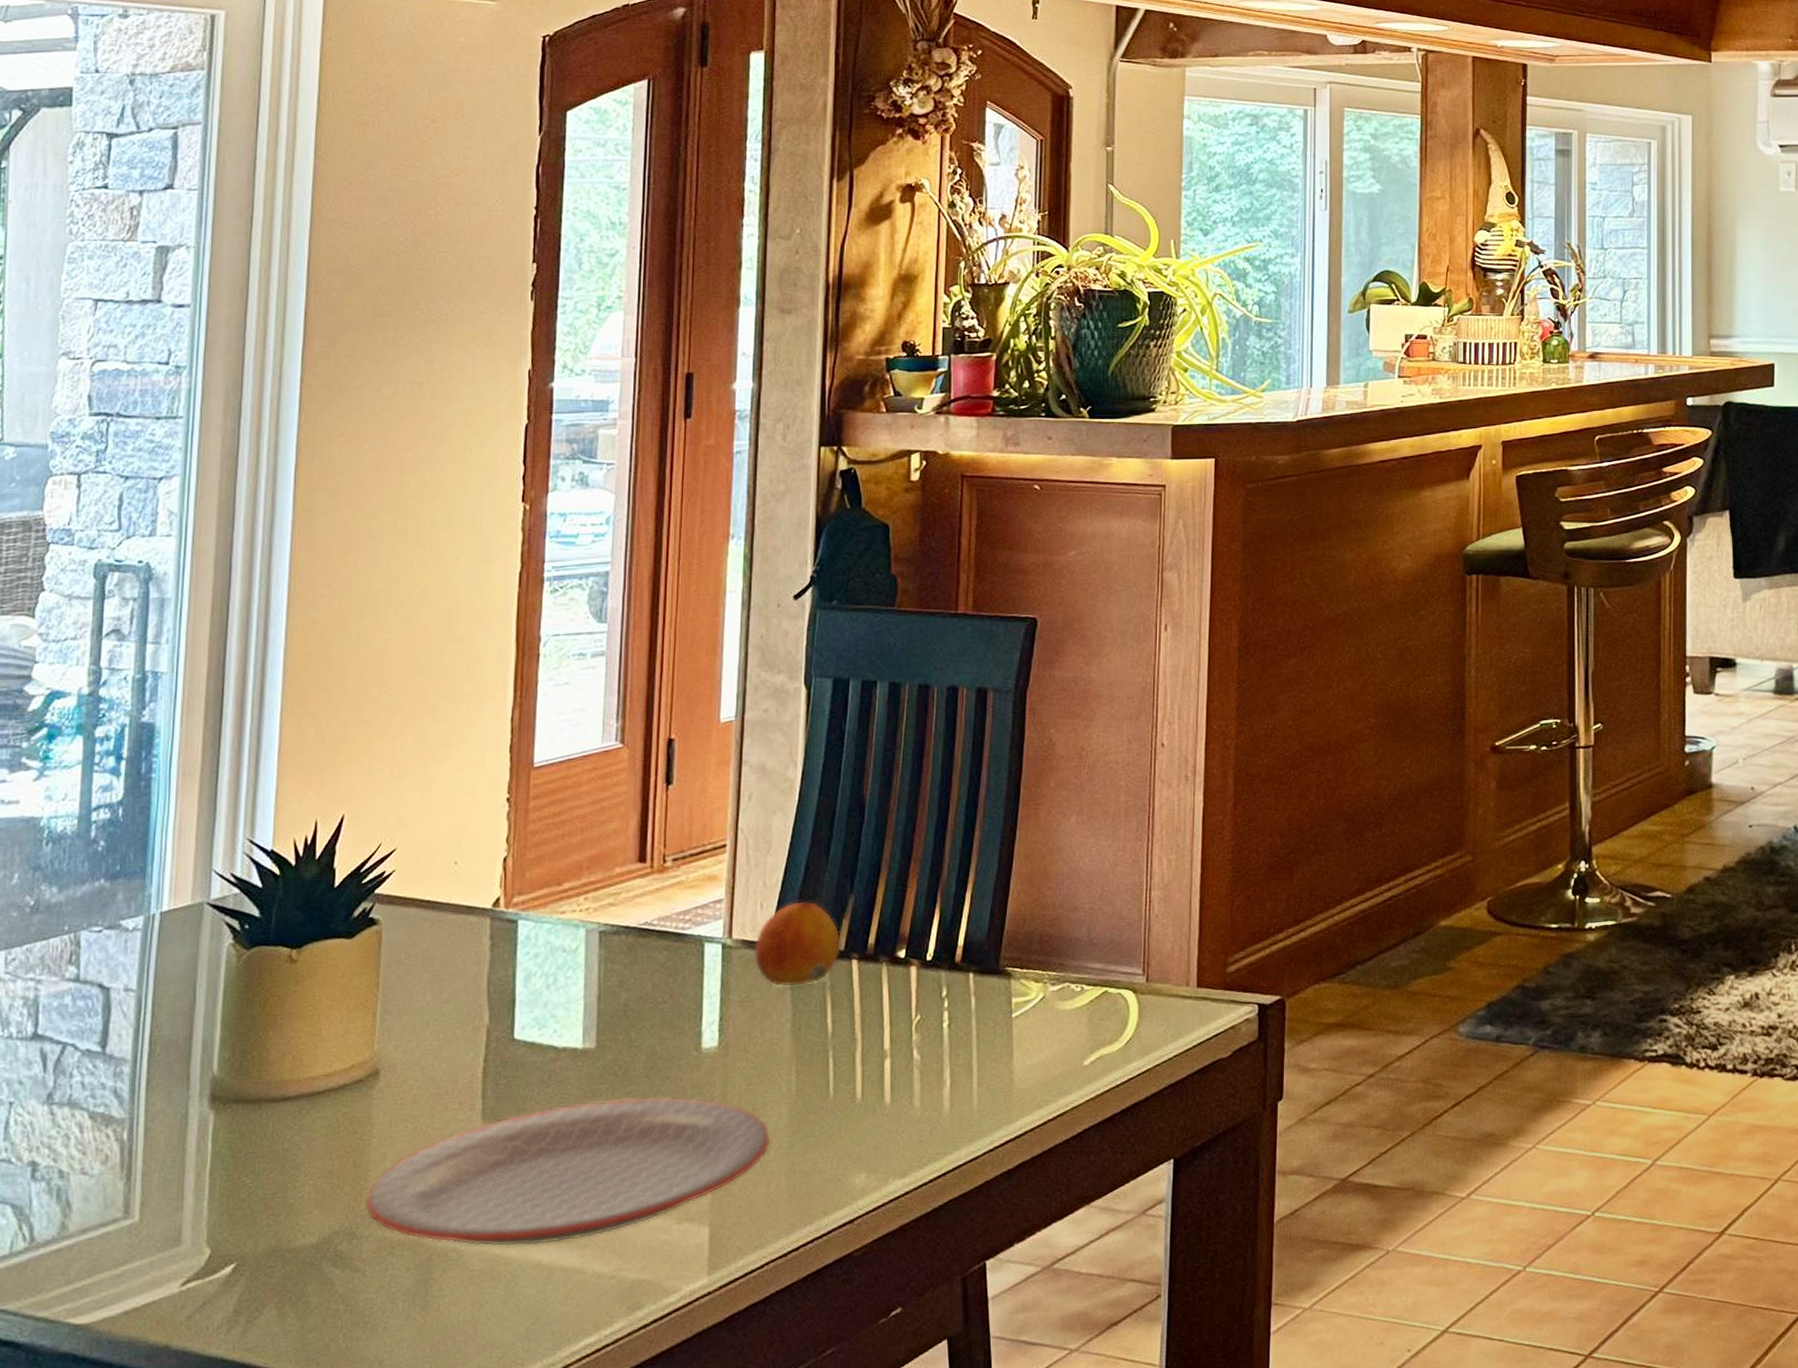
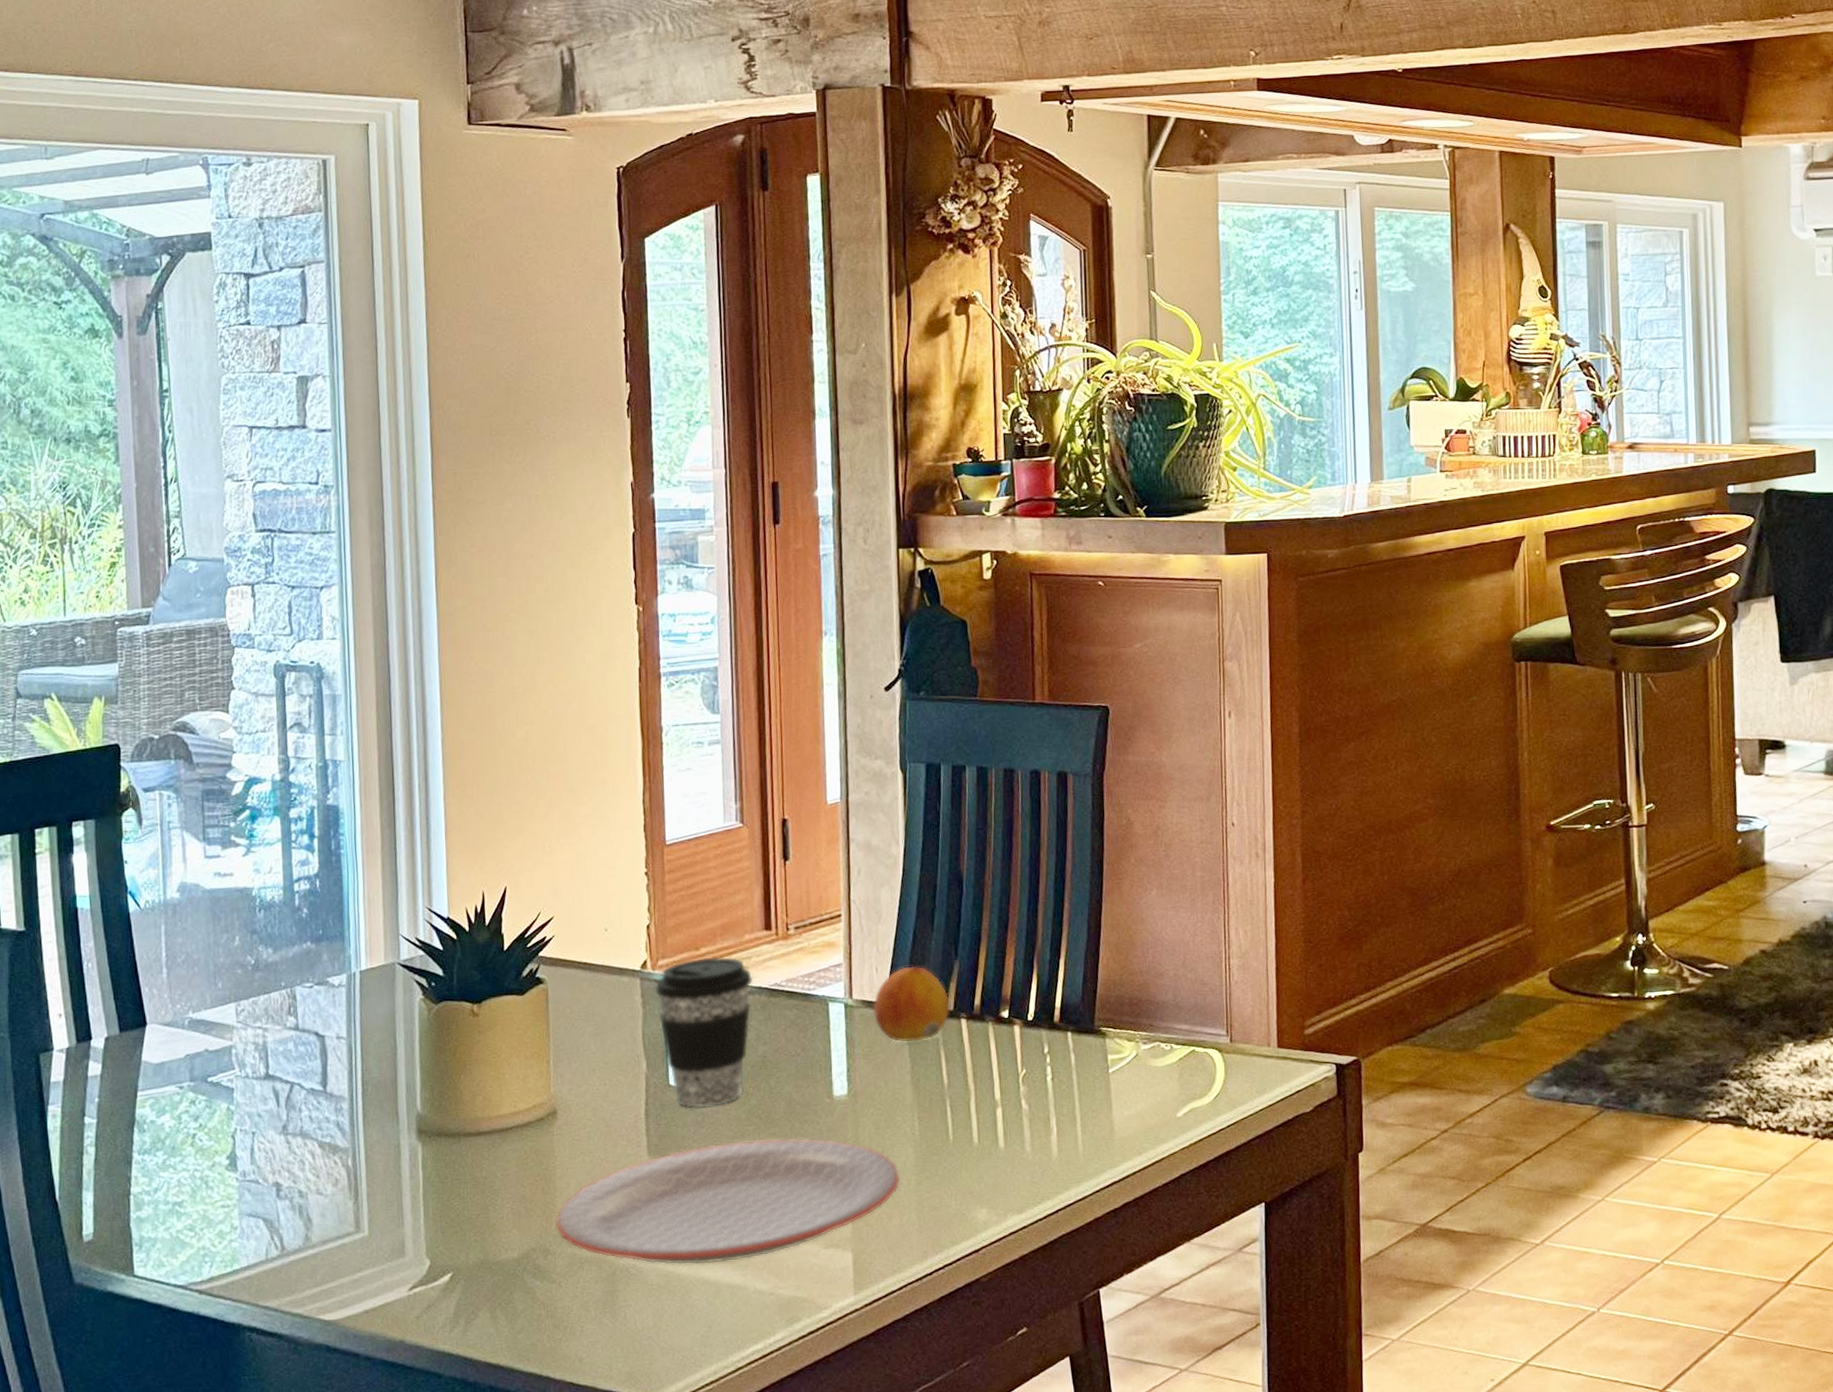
coffee cup: none [506,892,621,1065] -> present [655,956,754,1108]

